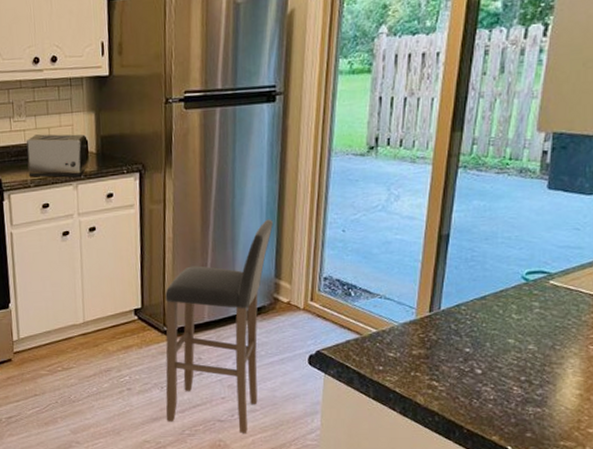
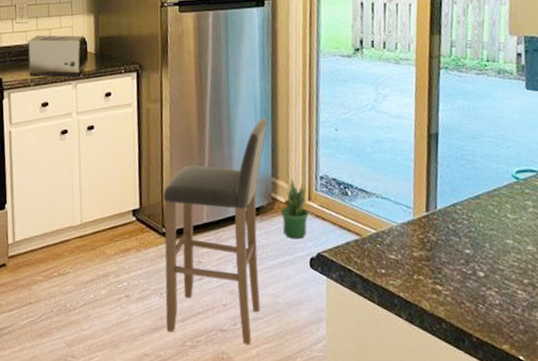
planter: none [282,280,310,338] -> present [280,179,309,239]

